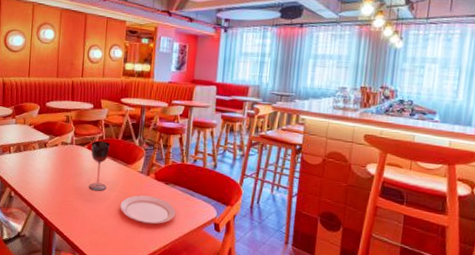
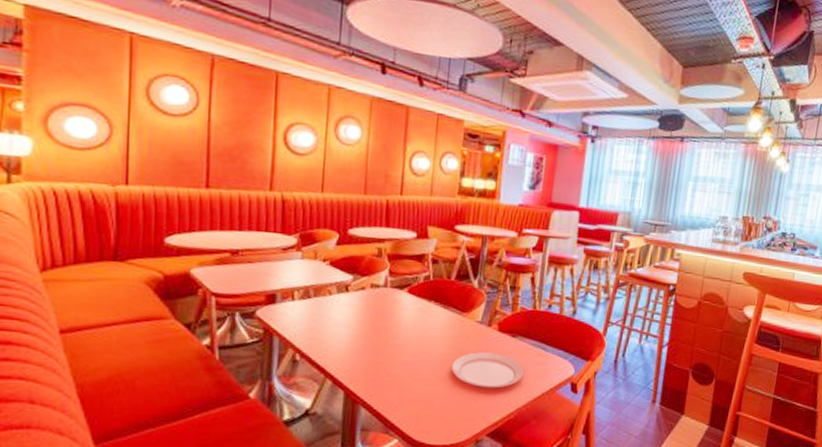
wineglass: present [88,140,110,191] -> none [408,281,439,349]

